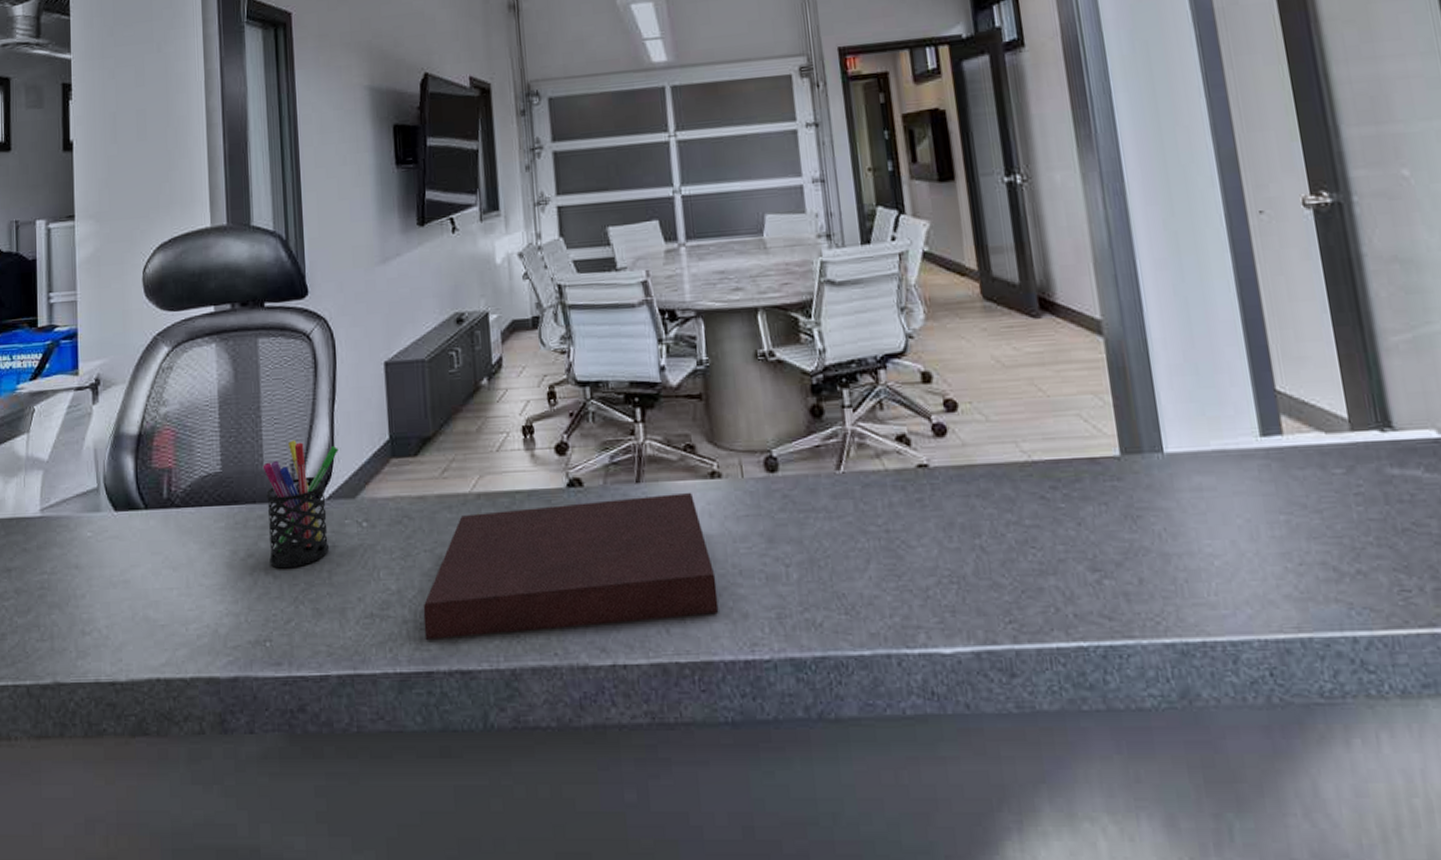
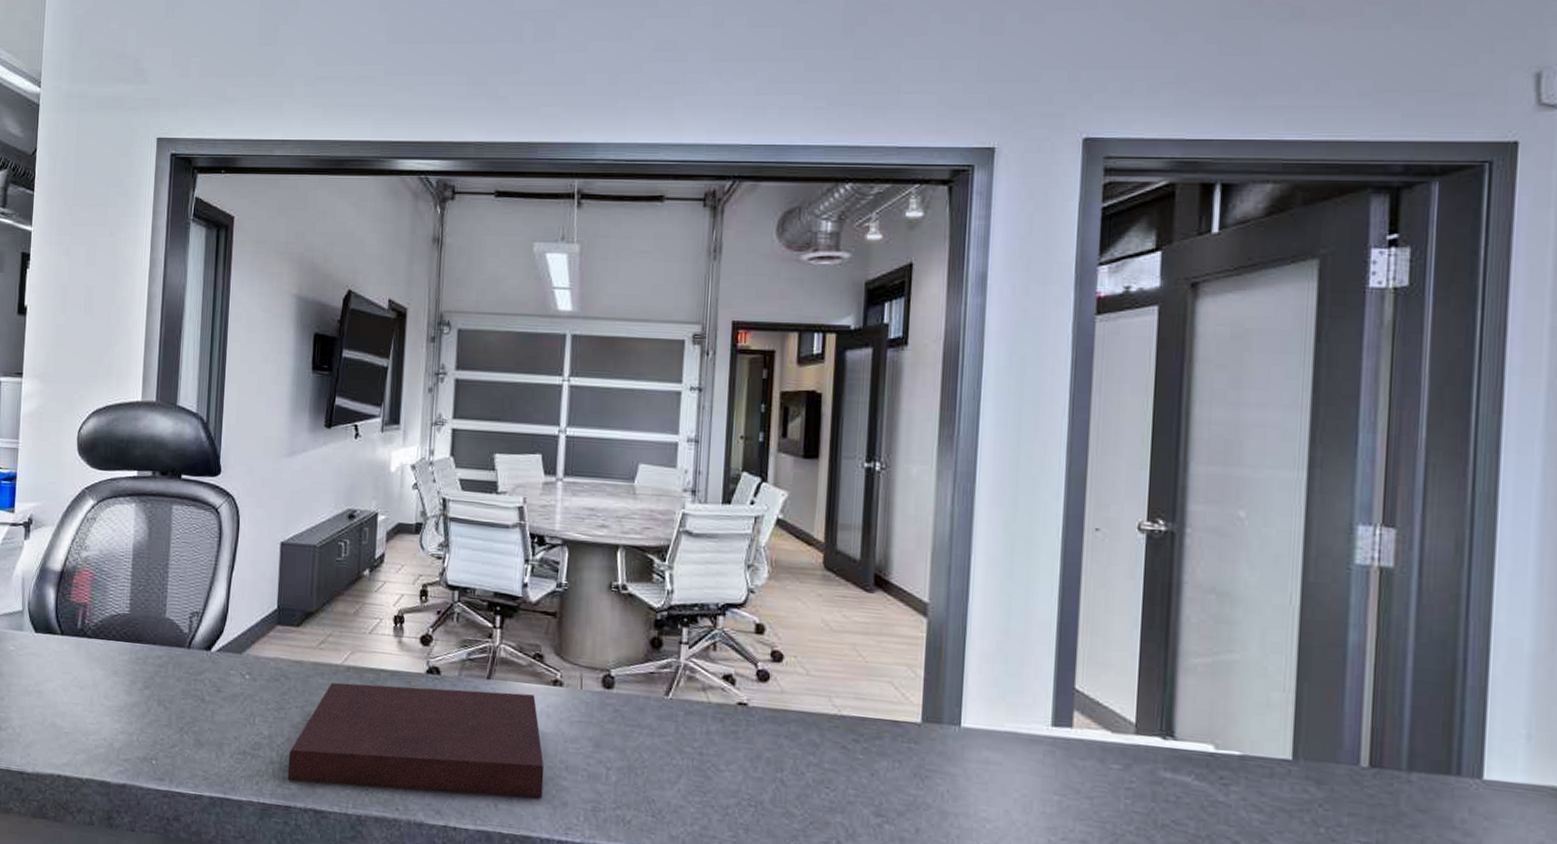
pen holder: present [262,439,339,569] -> none [162,596,232,704]

